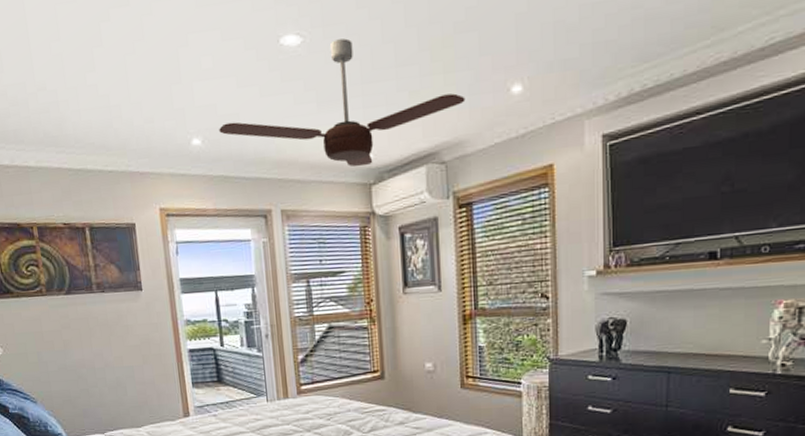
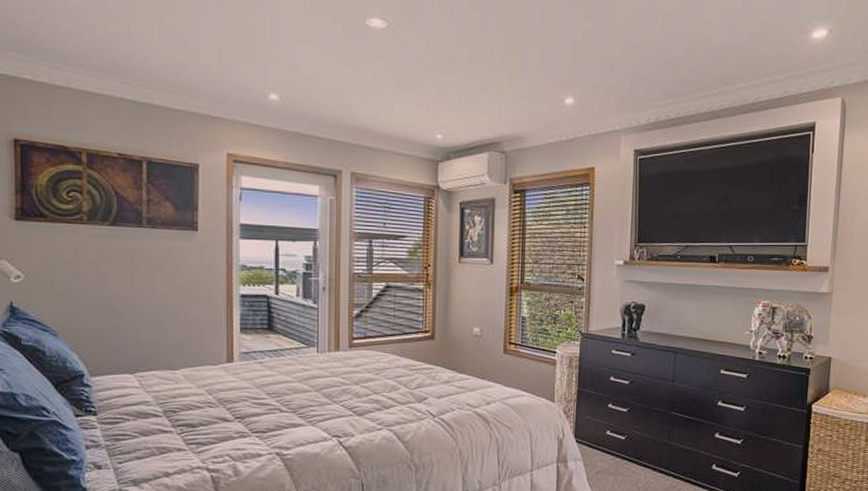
ceiling fan: present [219,38,466,167] -> none [298,31,527,145]

